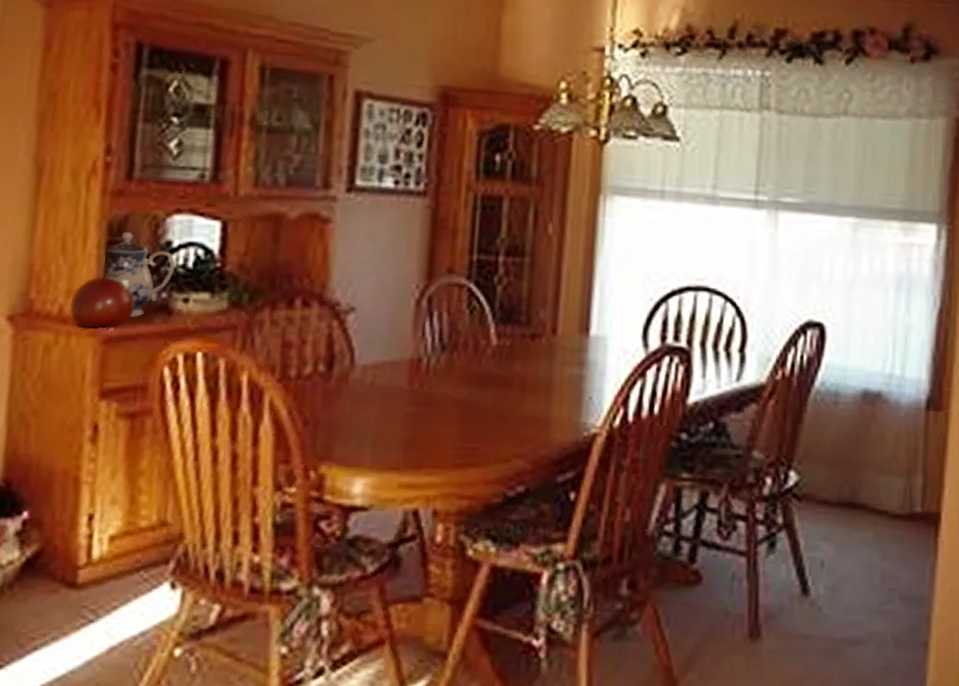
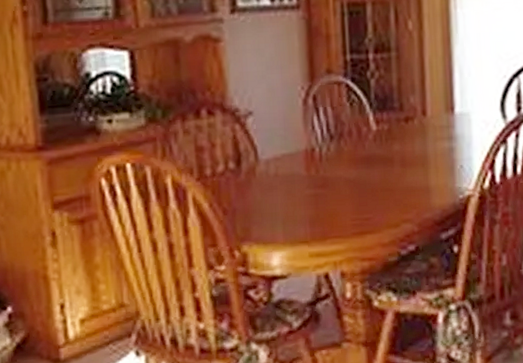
fruit: present [70,277,135,331] -> none [15,109,68,156]
teapot: present [89,231,175,317] -> none [27,68,96,140]

